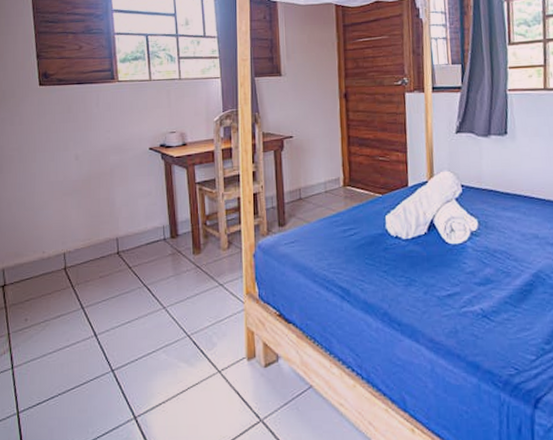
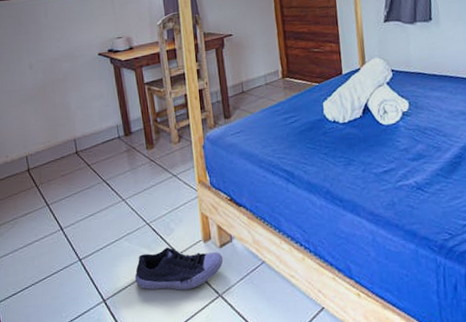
shoe: none [170,363,268,412] -> present [135,247,224,290]

